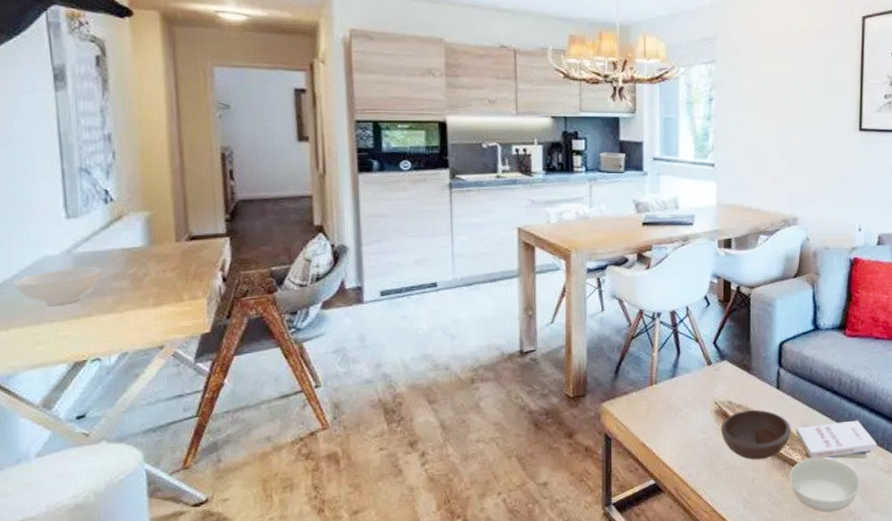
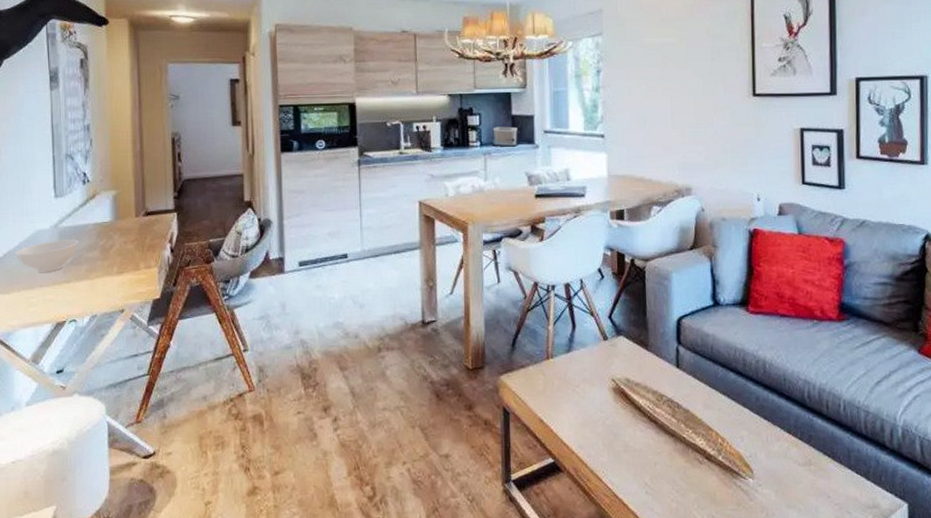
bowl: present [720,410,791,460] -> none [619,389,693,443]
bowl: present [789,457,861,512] -> none [693,443,773,506]
books: present [796,420,878,459] -> none [698,405,790,447]

